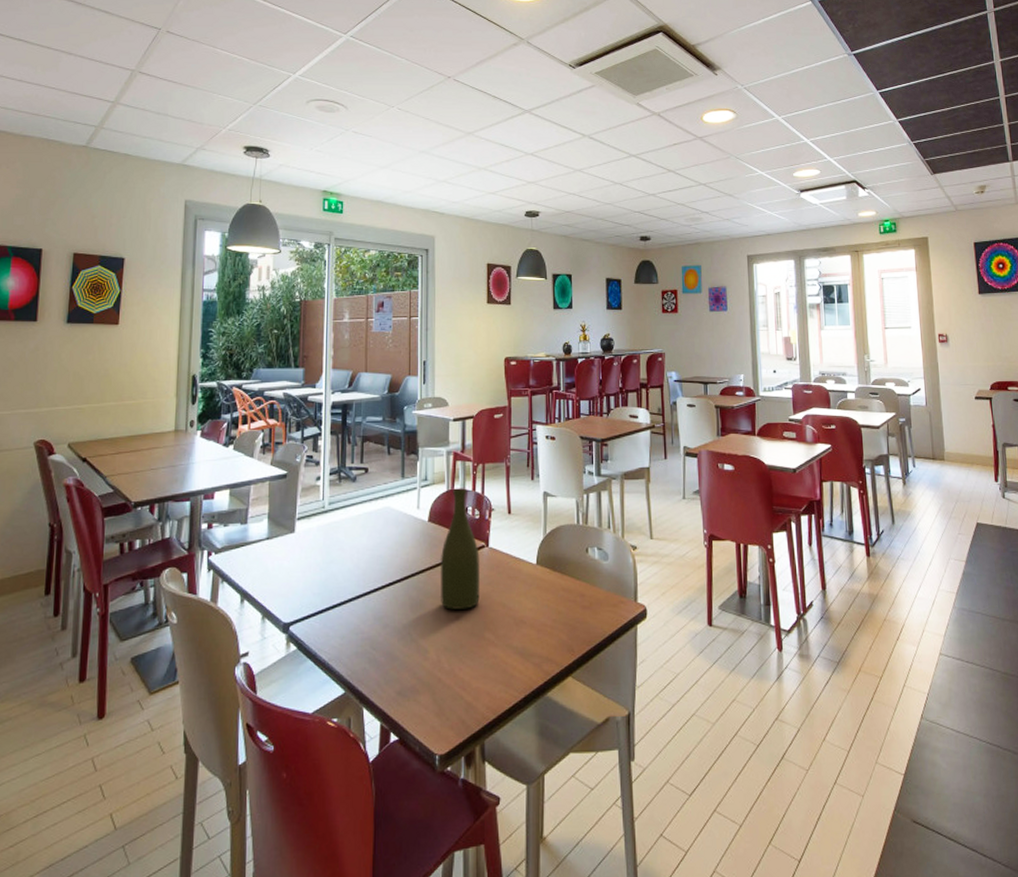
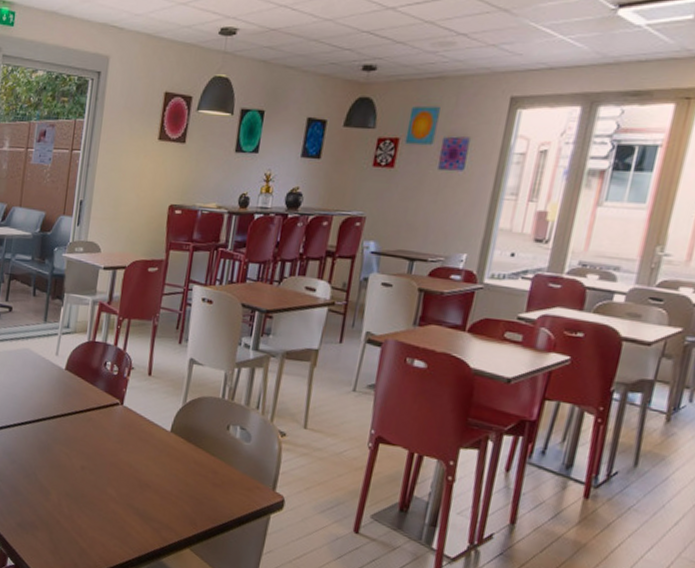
bottle: present [440,488,480,610] -> none [68,340,113,462]

